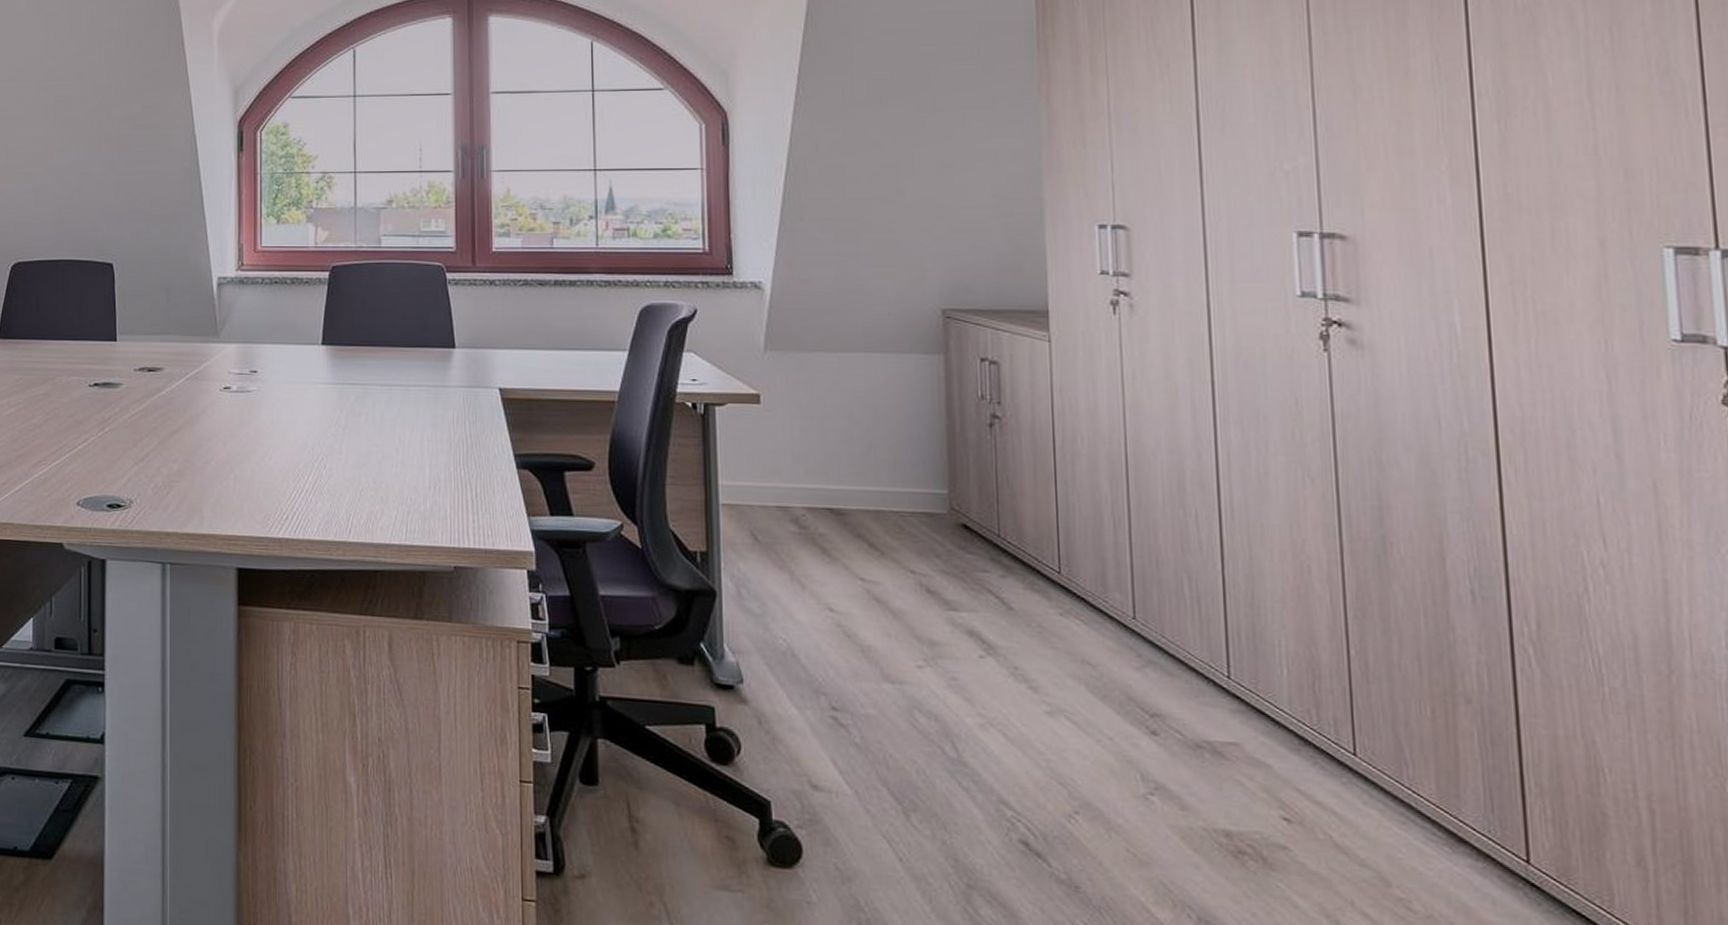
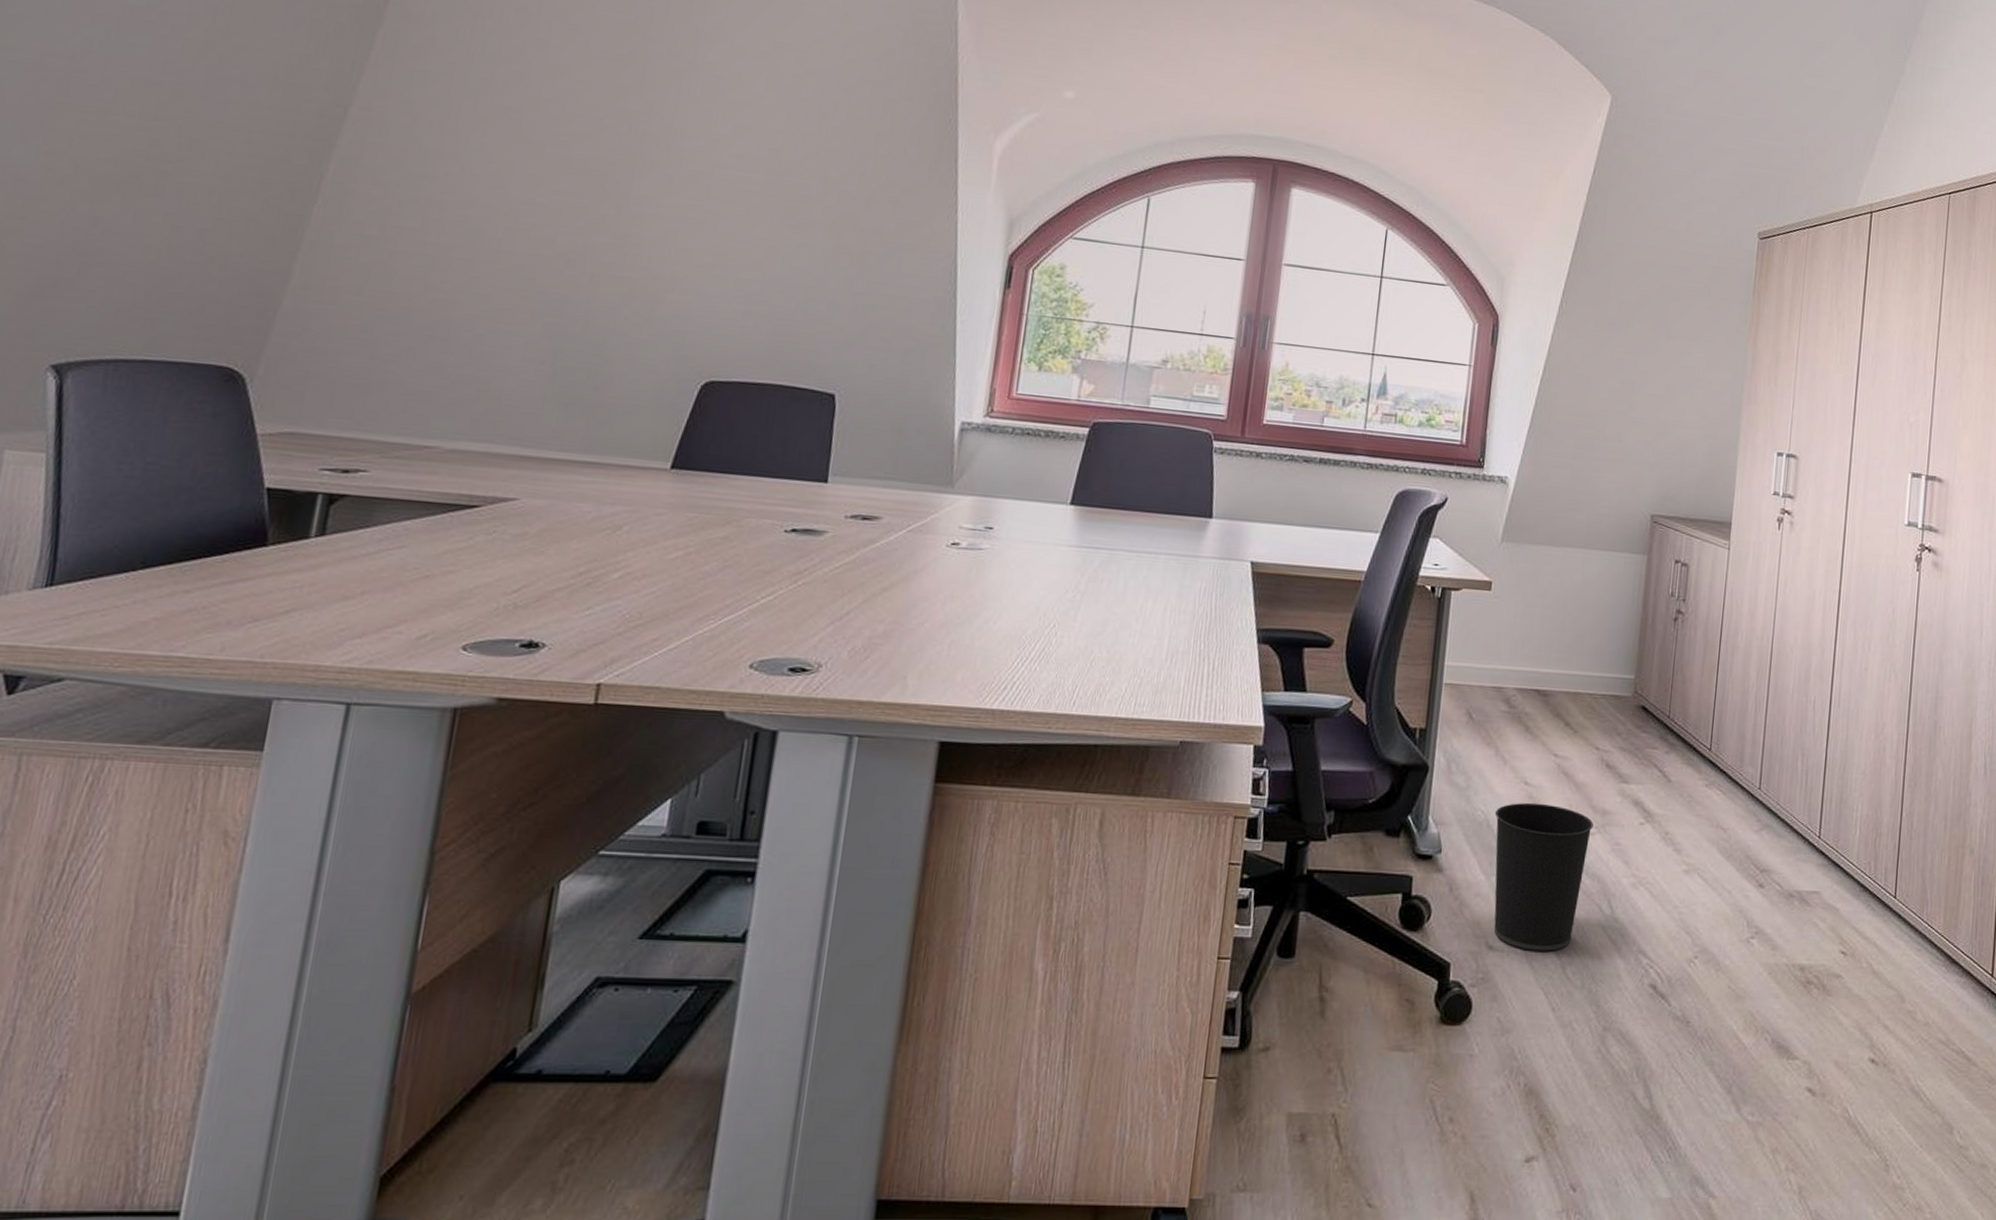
wastebasket: none [799,630,920,795] -> present [1494,802,1593,951]

